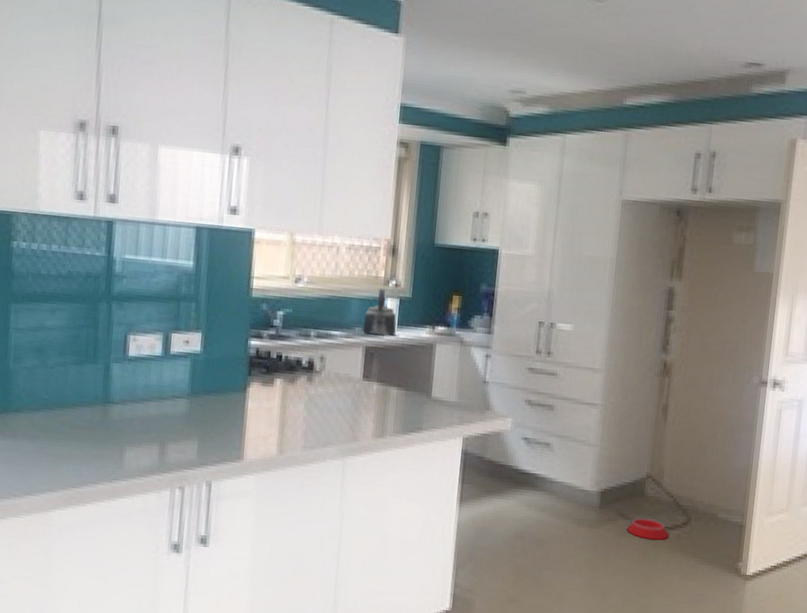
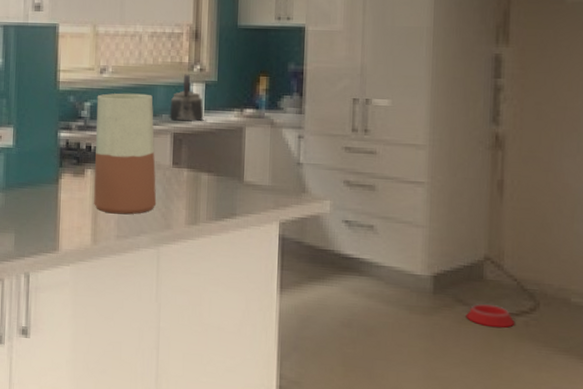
vase: none [282,303,347,426] -> present [94,93,157,215]

